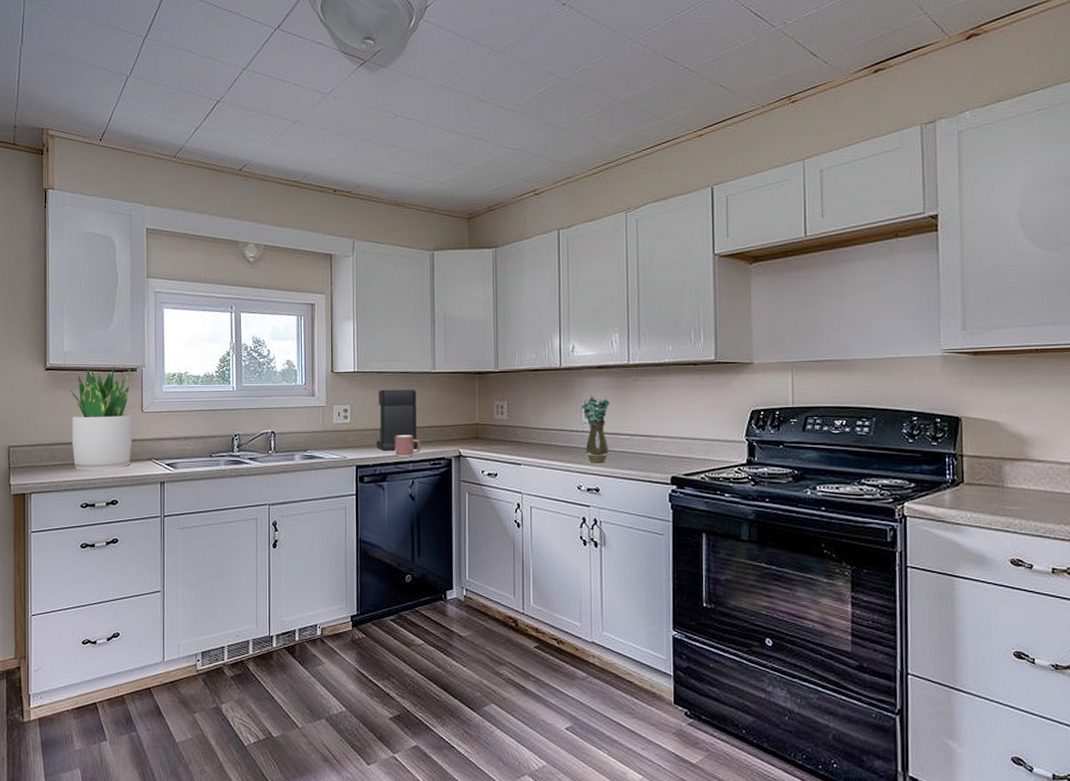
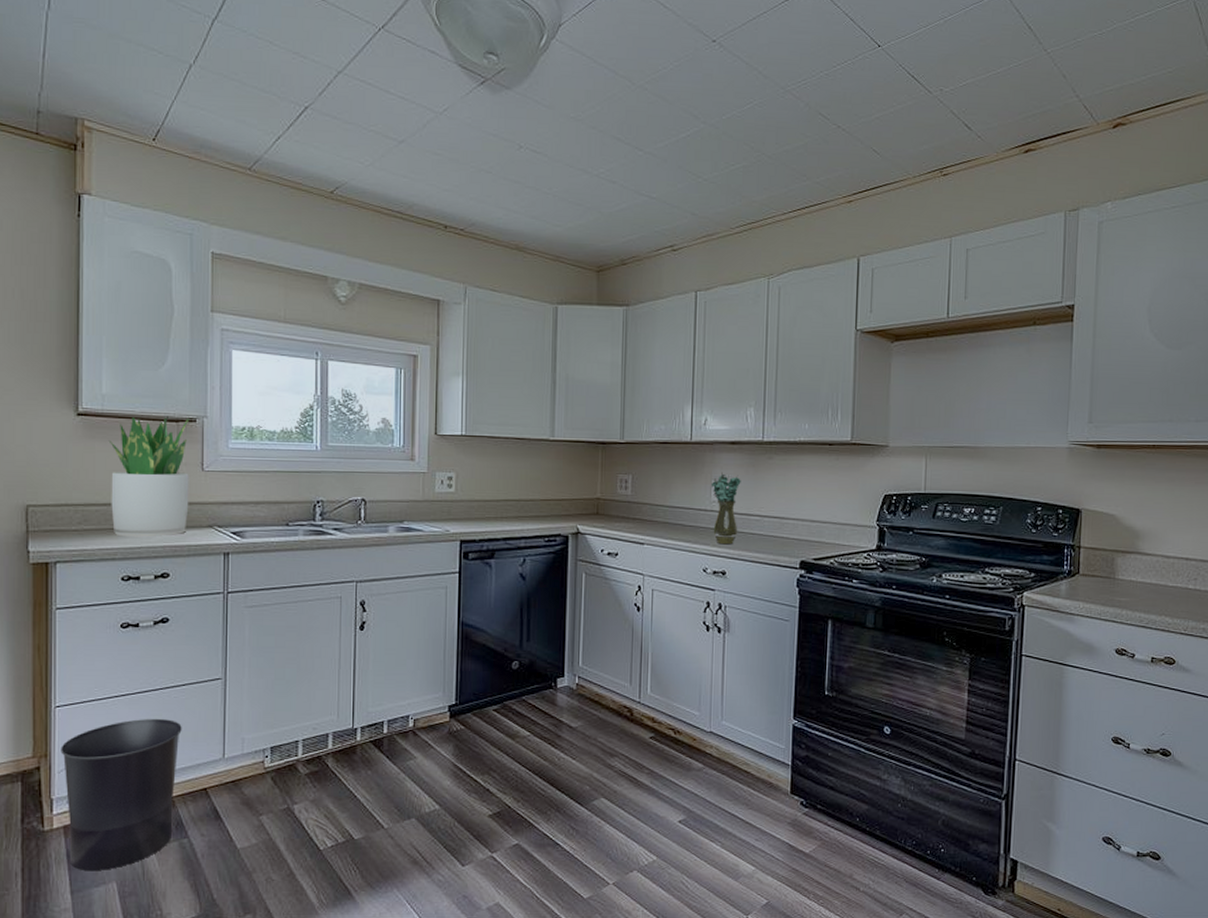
waste bin: none [36,625,130,758] -> present [61,718,182,870]
coffee maker: present [376,389,418,451] -> none [484,456,532,525]
mug: present [394,435,421,457] -> none [504,508,534,532]

